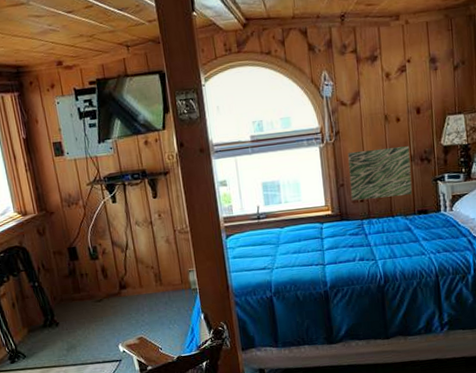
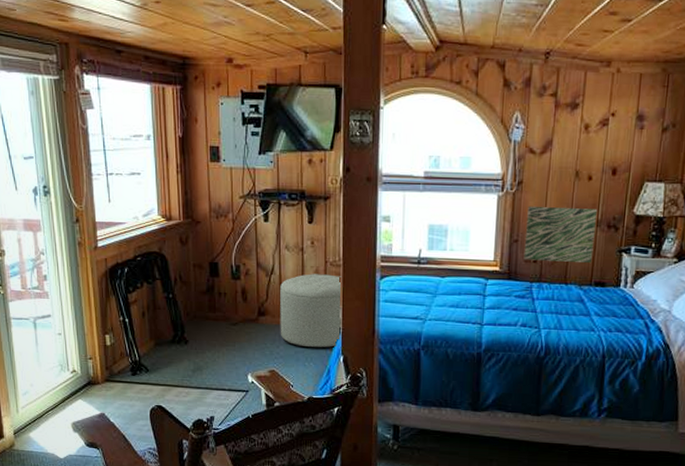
ottoman: none [136,241,197,311] -> present [280,274,342,347]

